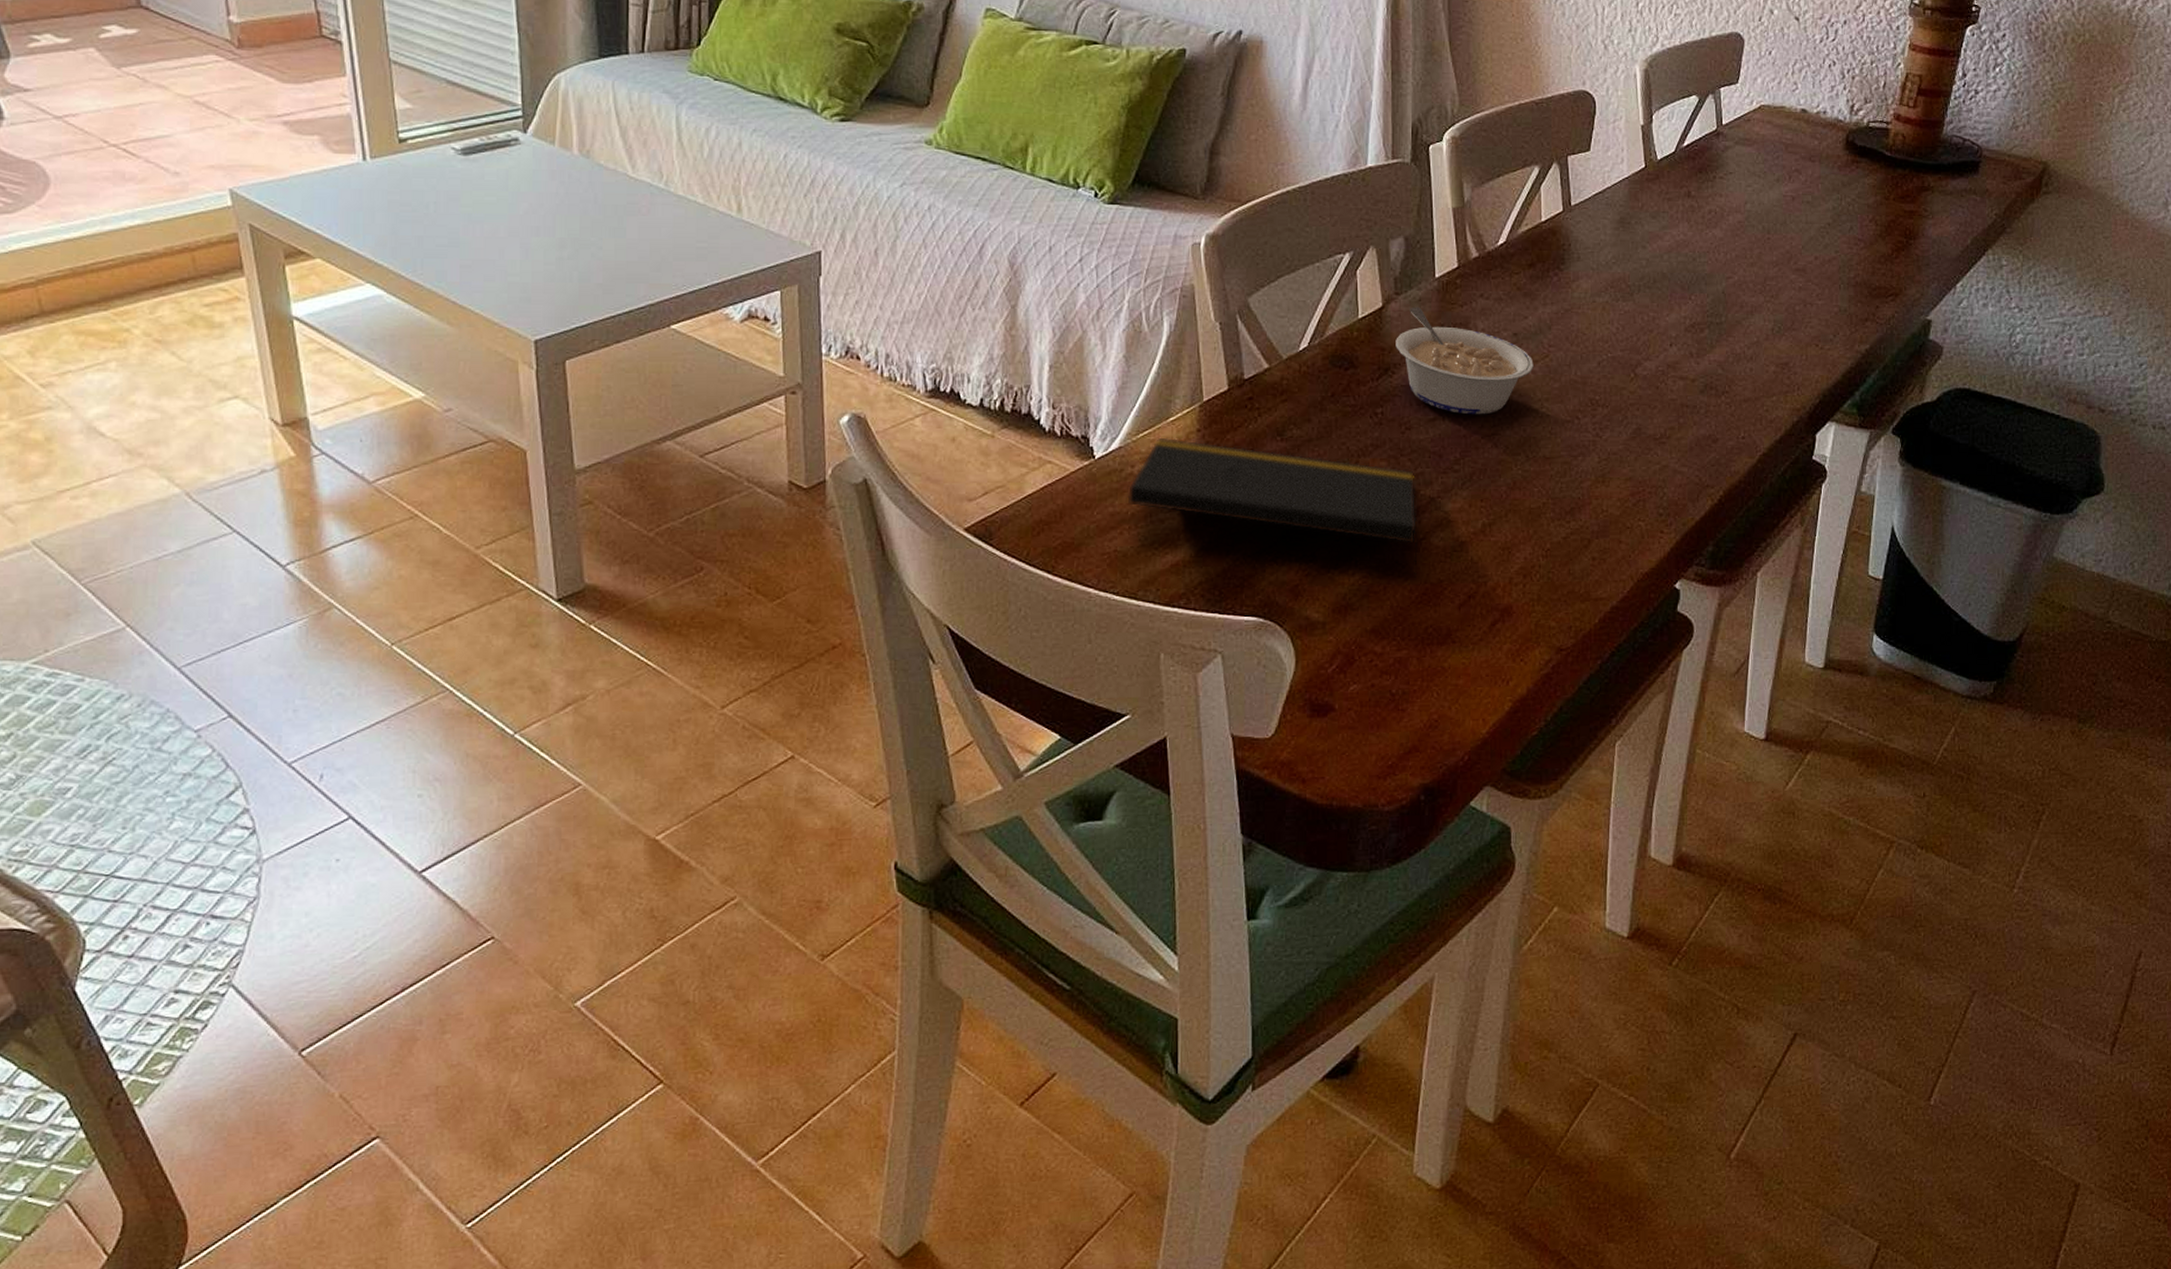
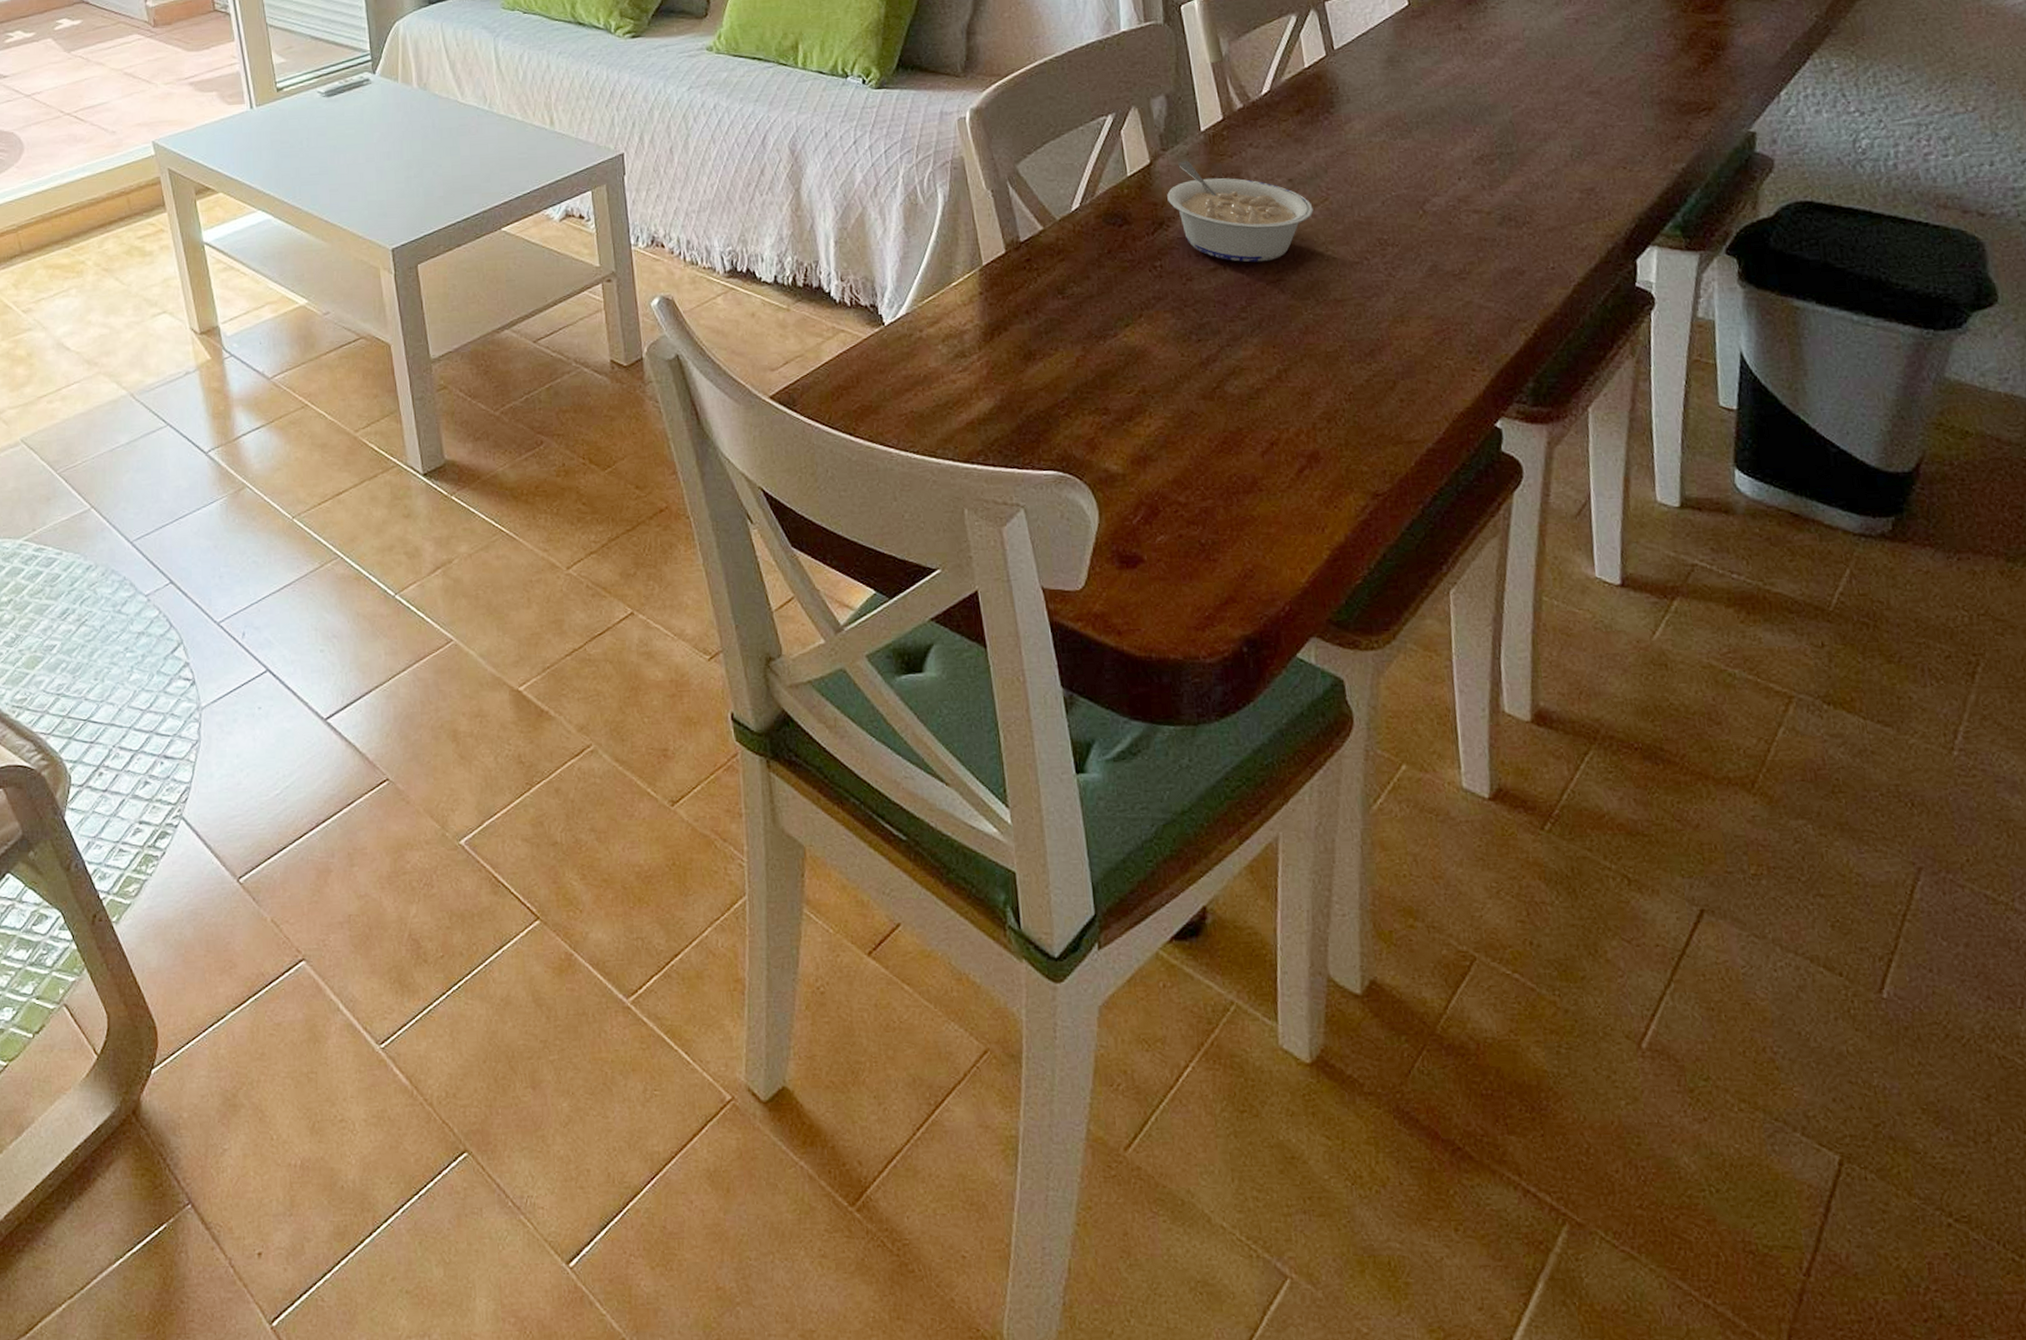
notepad: present [1127,437,1418,578] -> none [918,301,1214,427]

